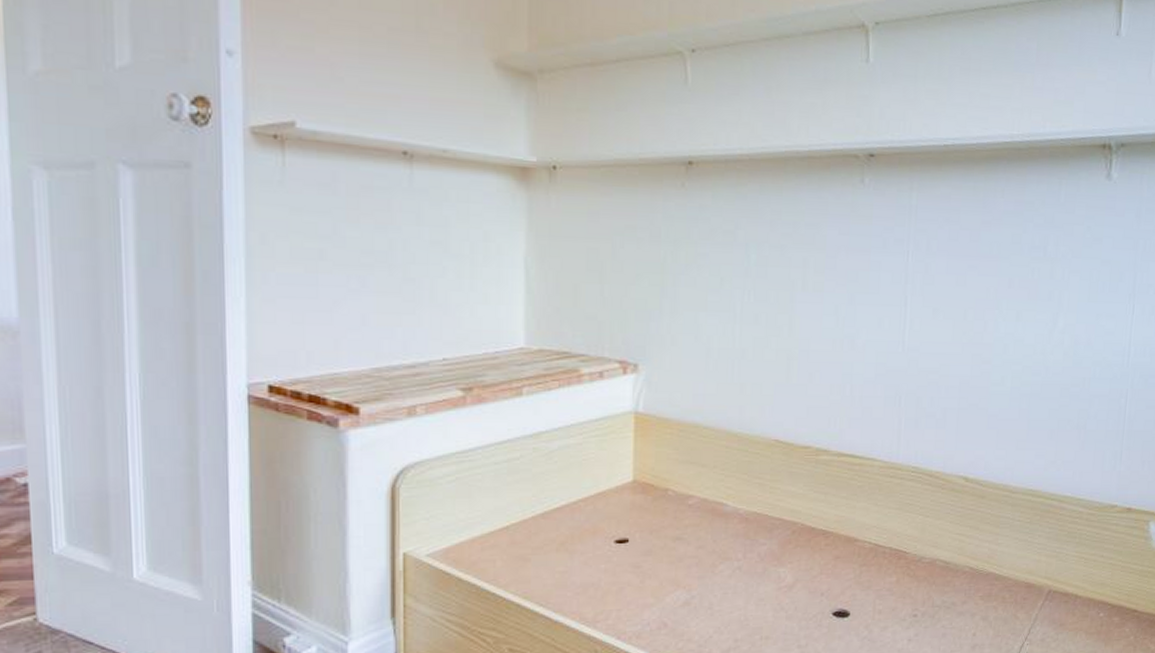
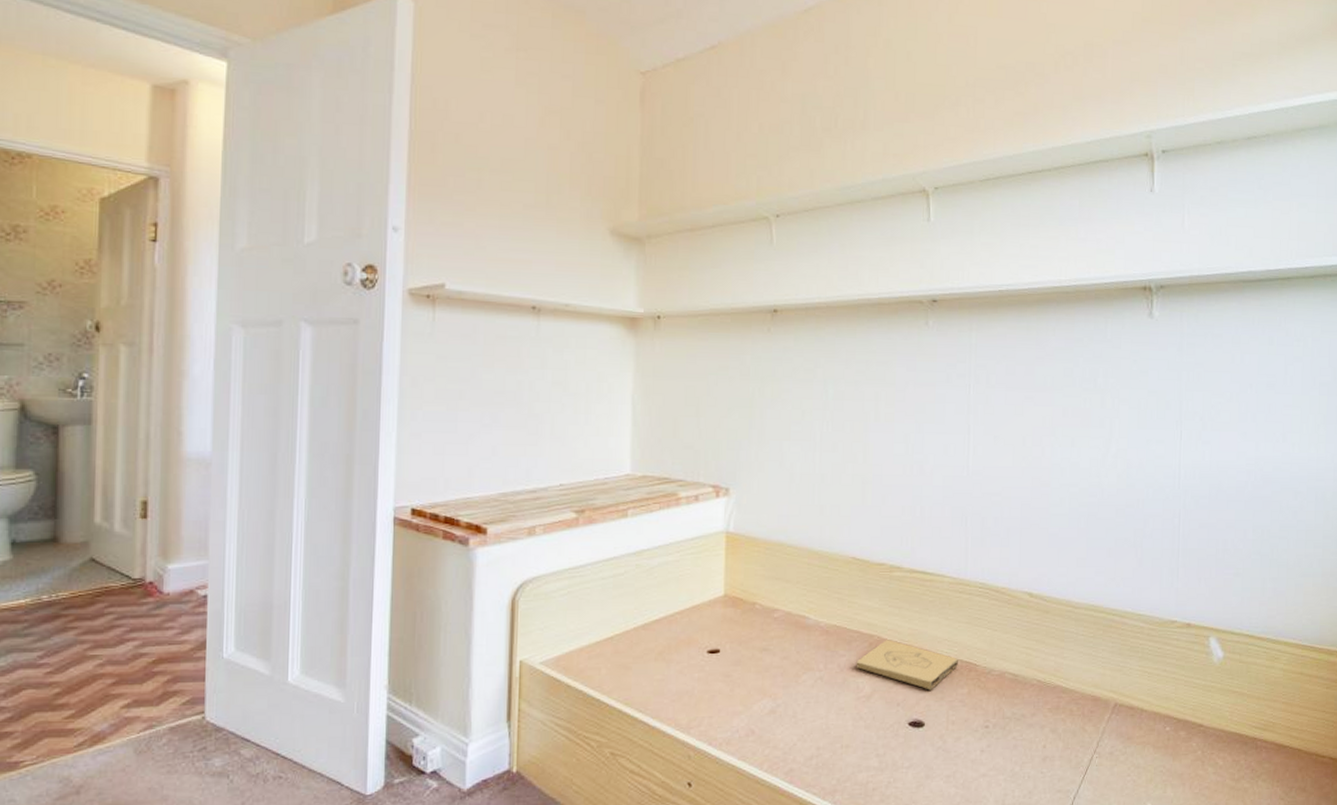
box: none [777,527,887,579] -> present [856,640,958,690]

